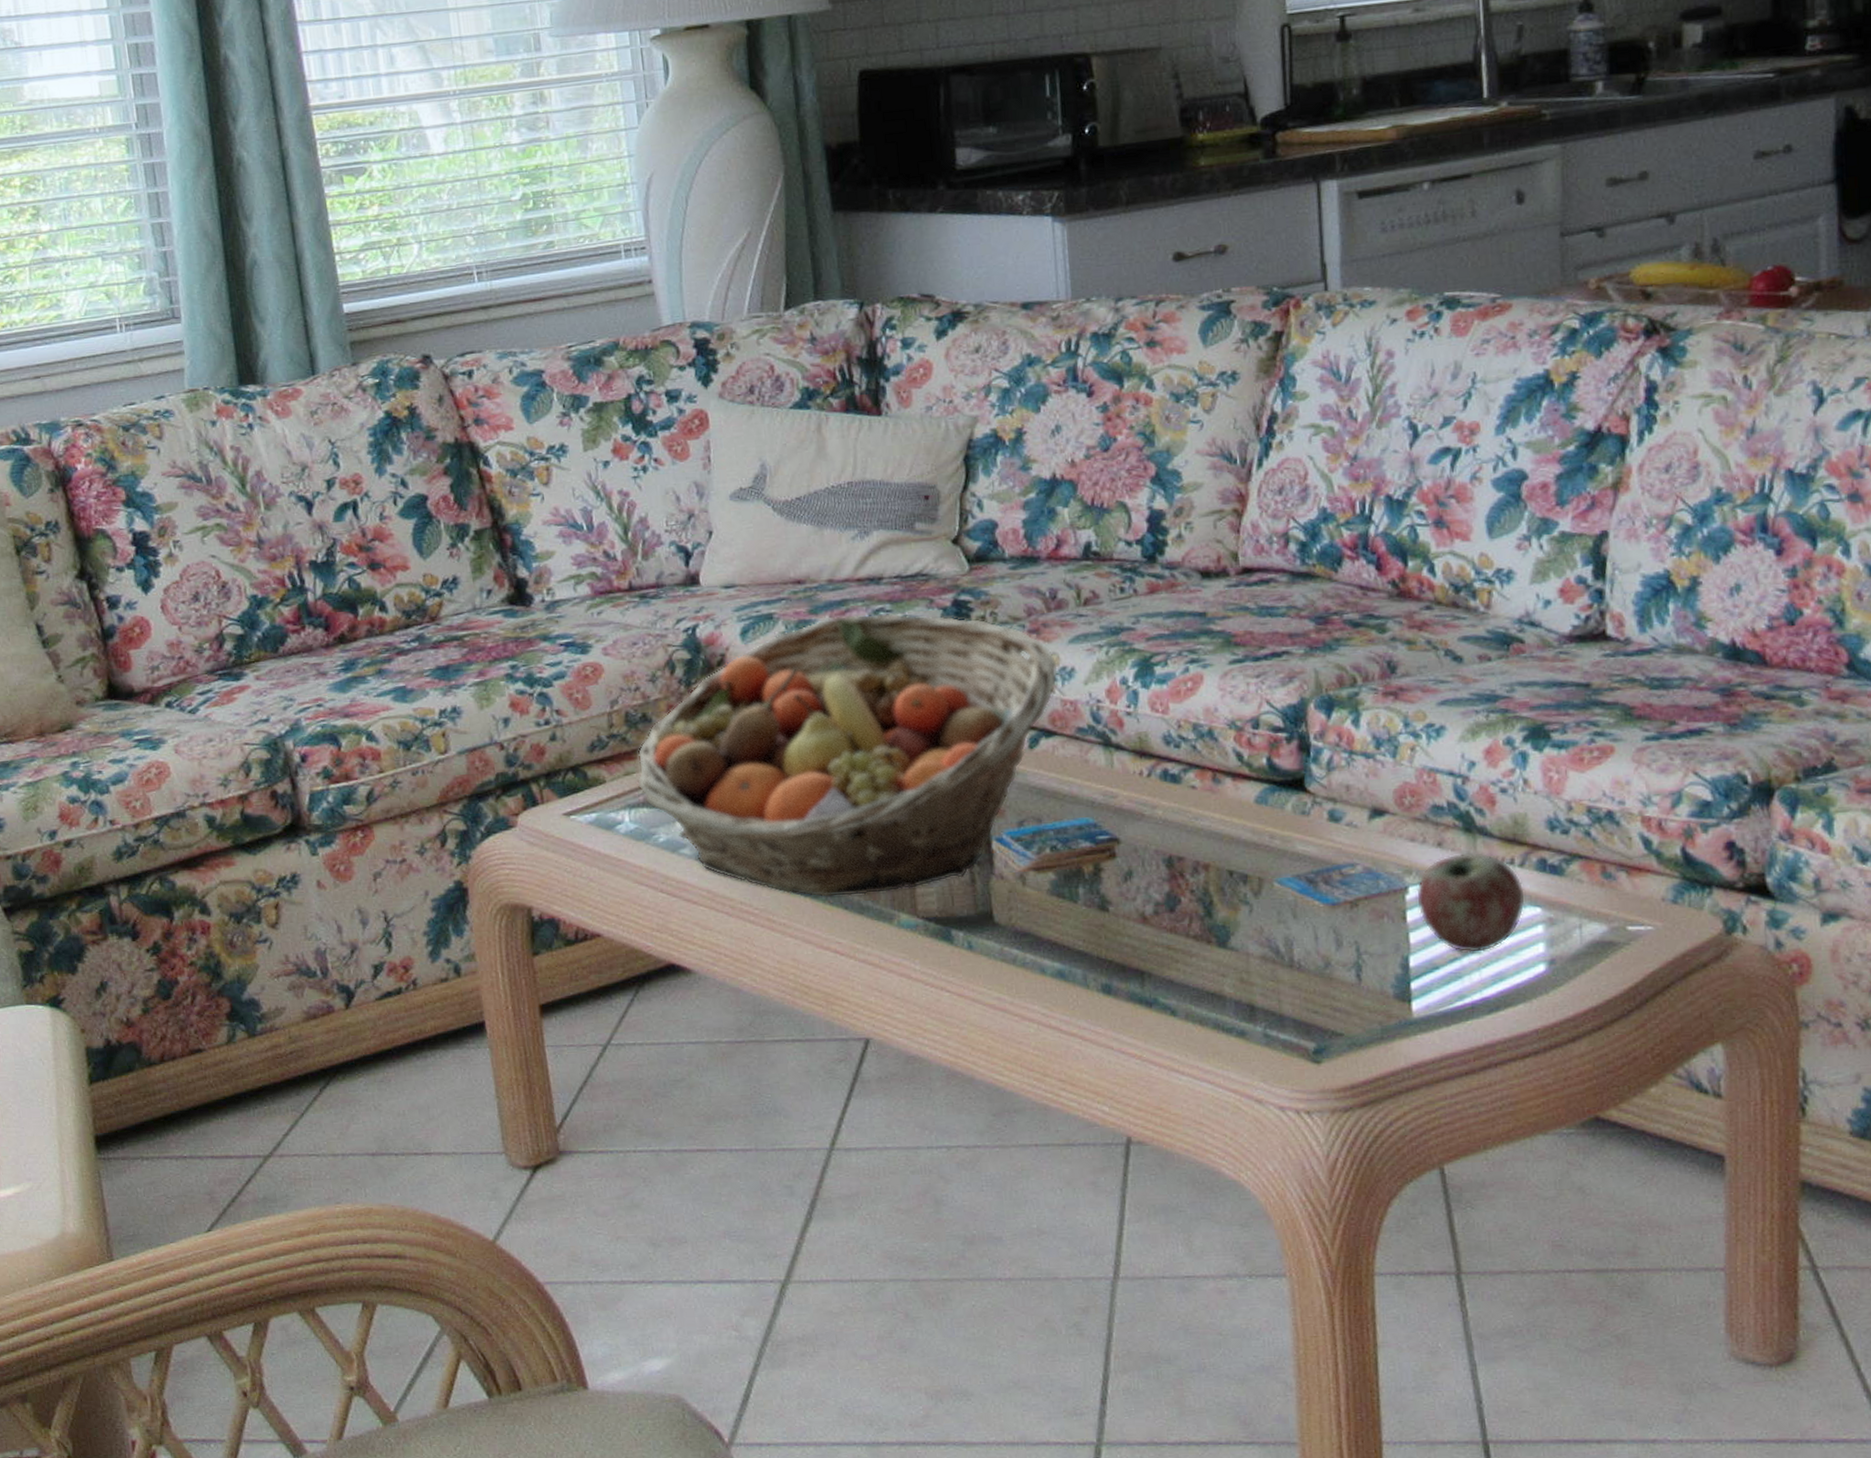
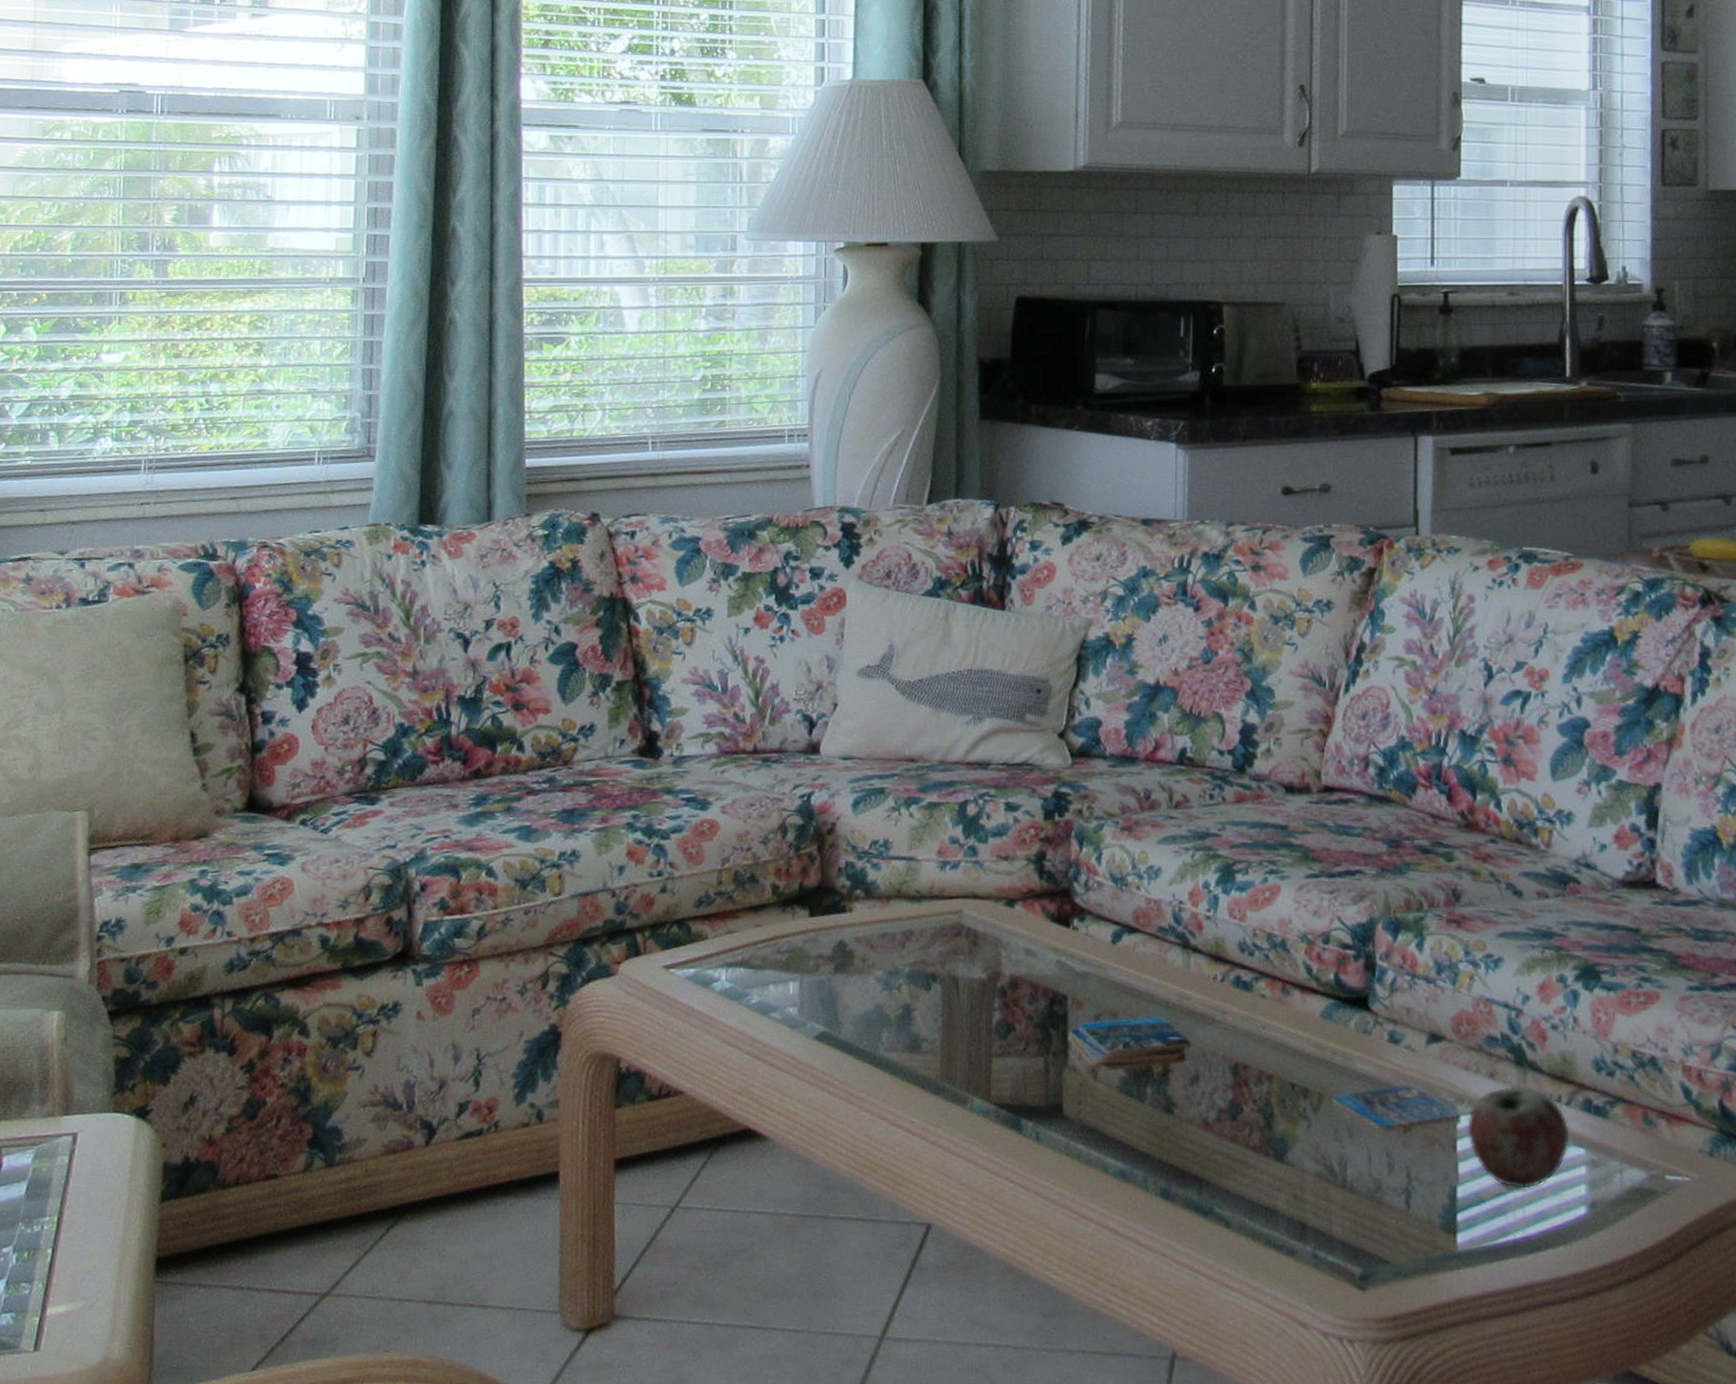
fruit basket: present [636,613,1058,898] -> none [737,795,1145,1076]

